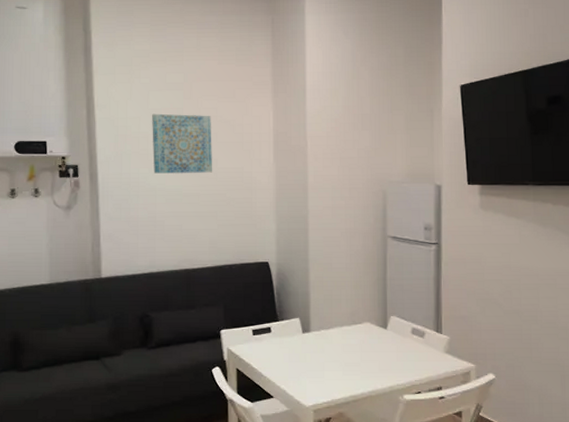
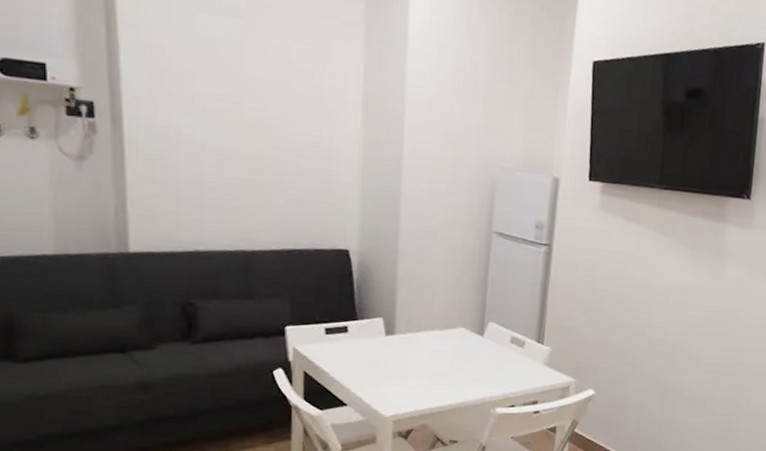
wall art: present [152,113,212,174] -> none [200,44,282,133]

